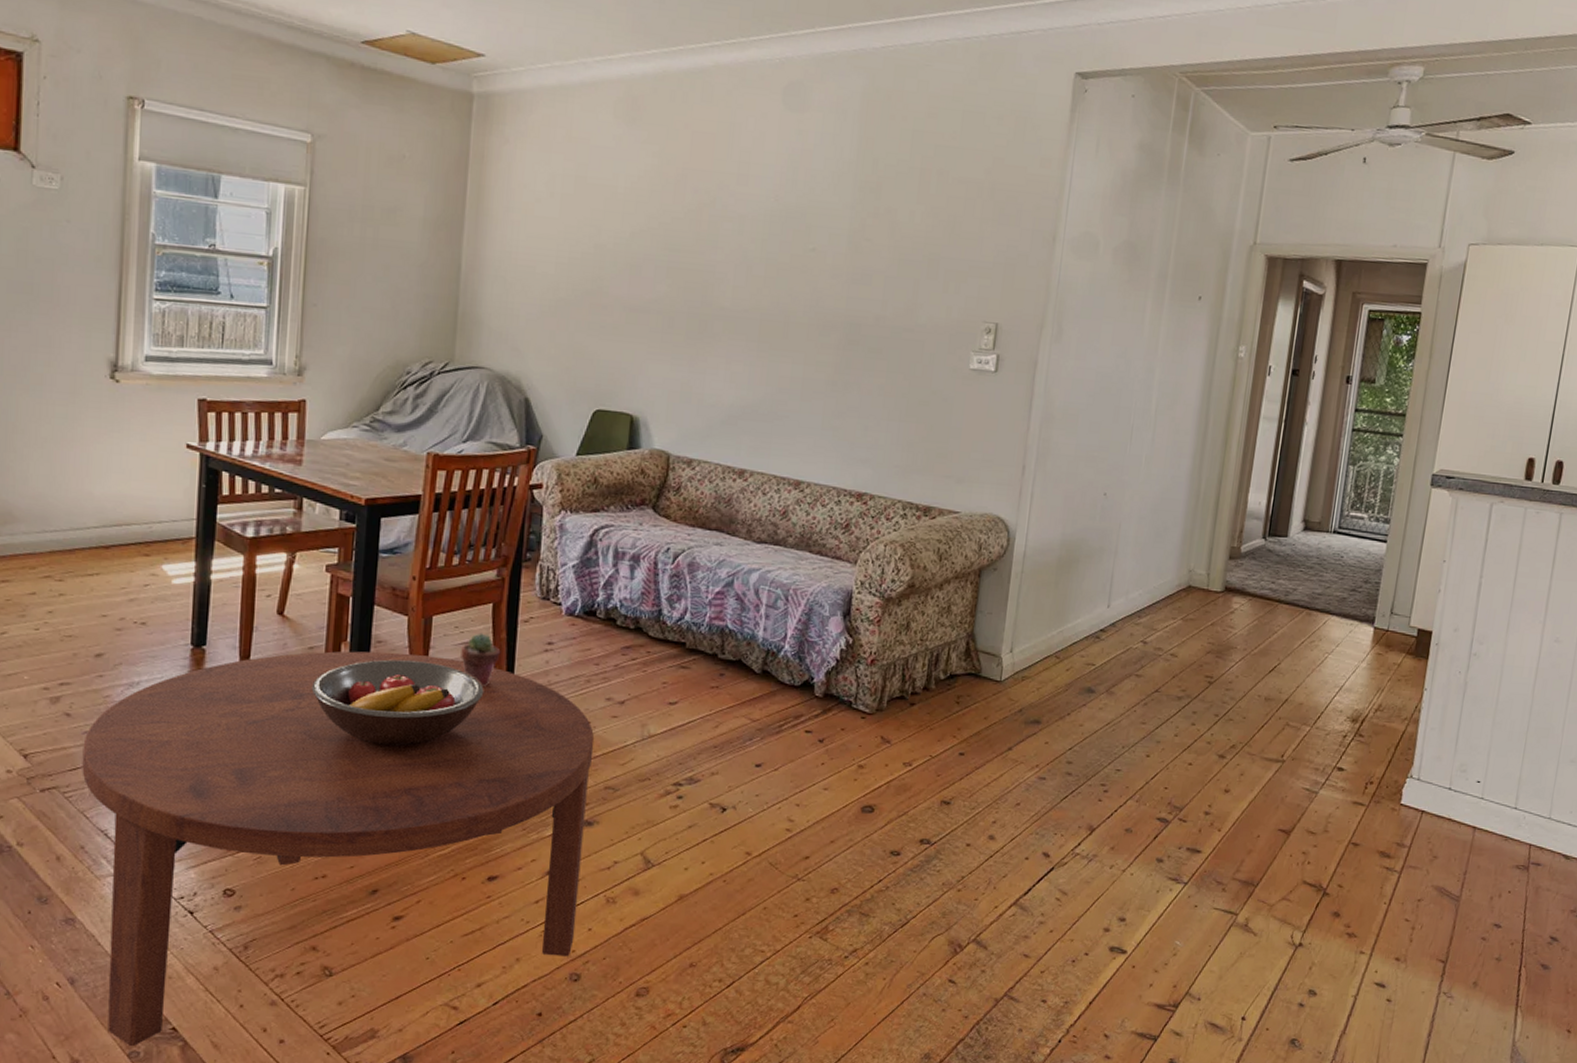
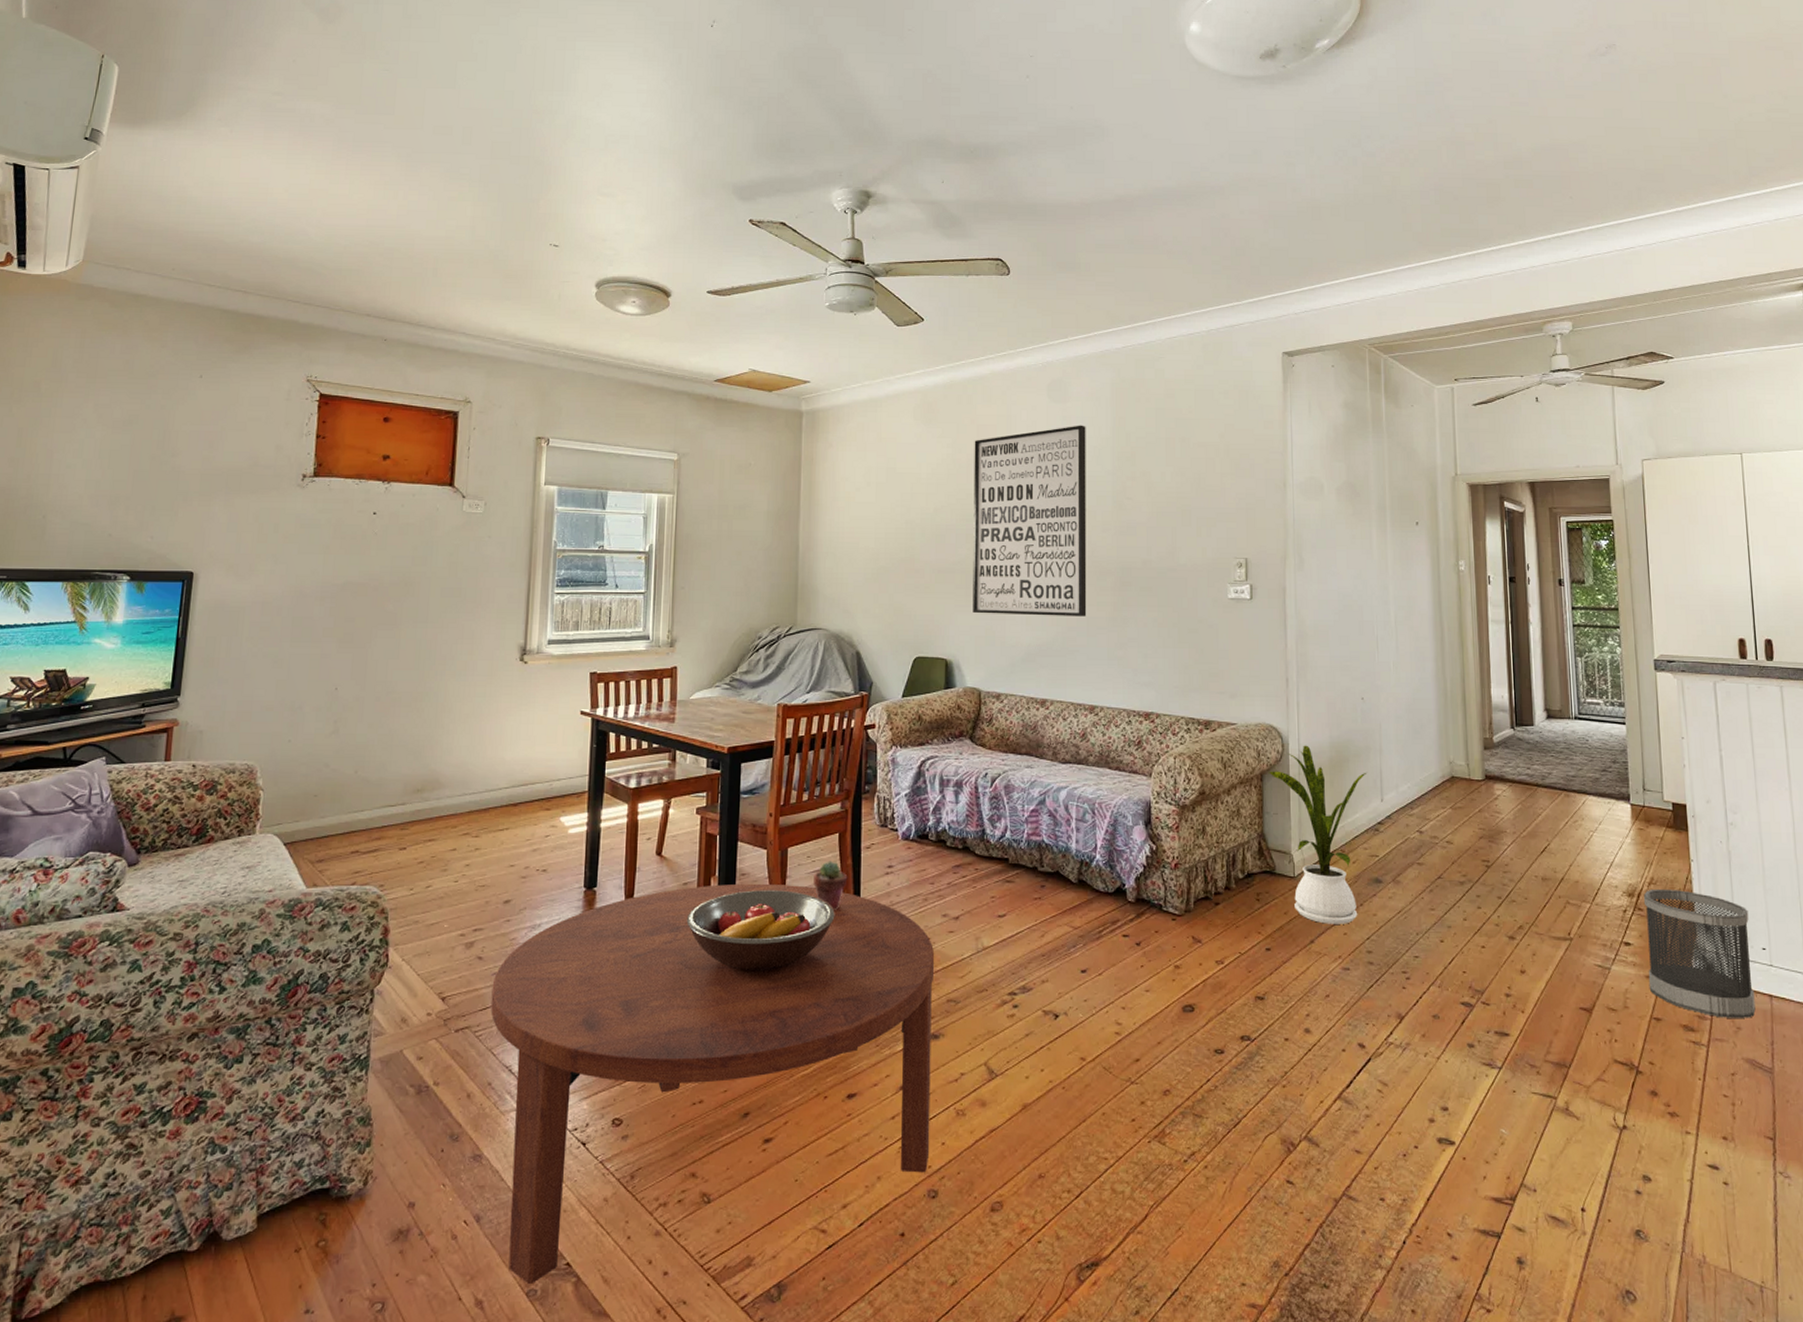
wall art: none [667,142,826,377] -> present [973,425,1087,617]
house plant: none [988,541,1098,733] -> present [1268,745,1367,924]
wastebasket: none [1353,715,1472,848] -> present [1643,888,1756,1018]

